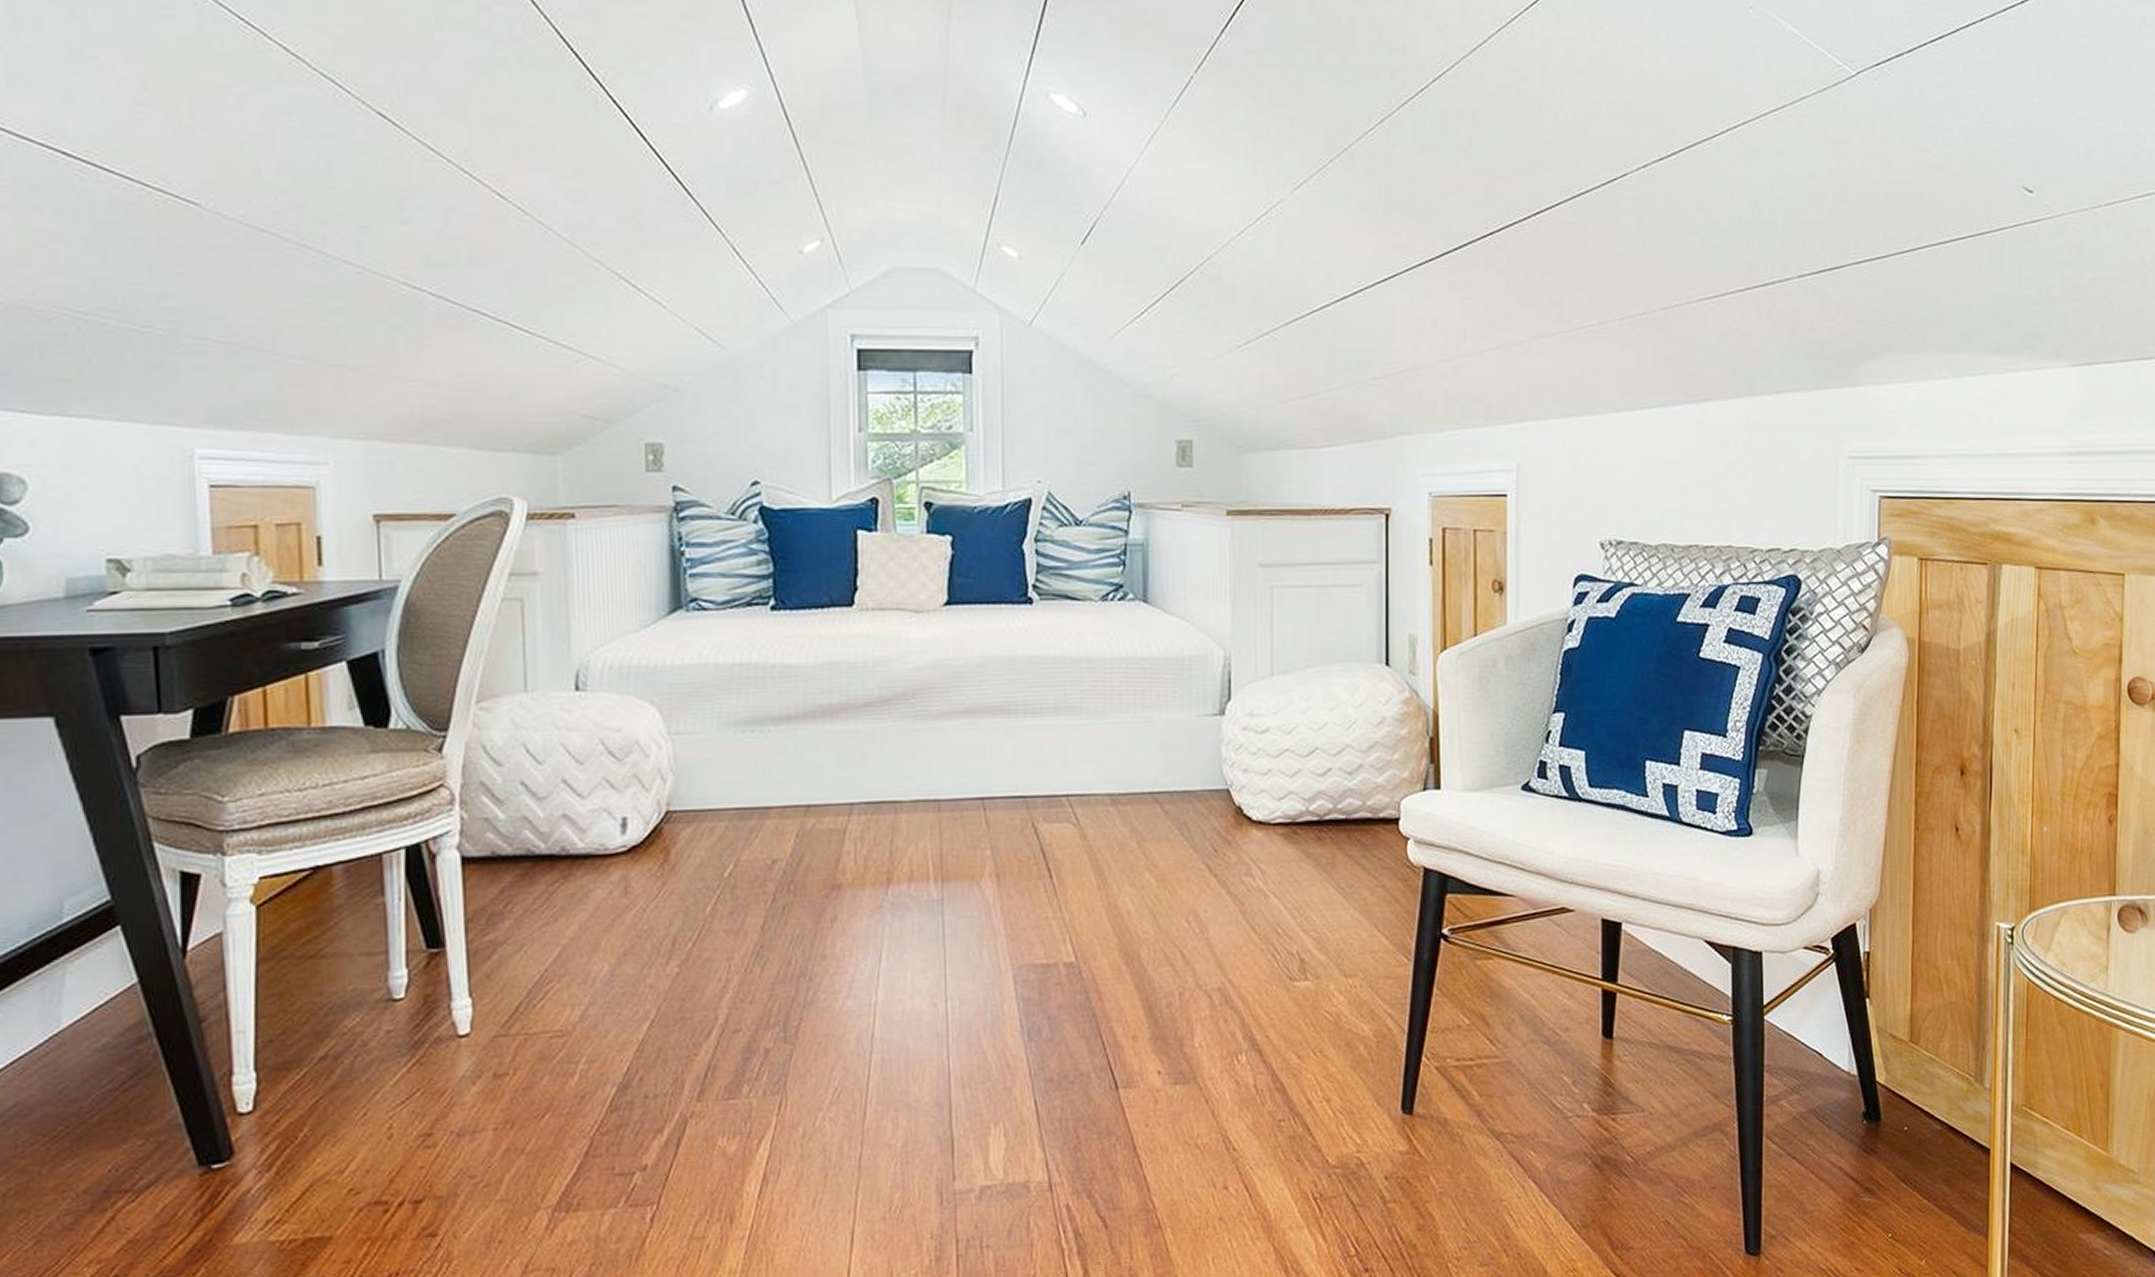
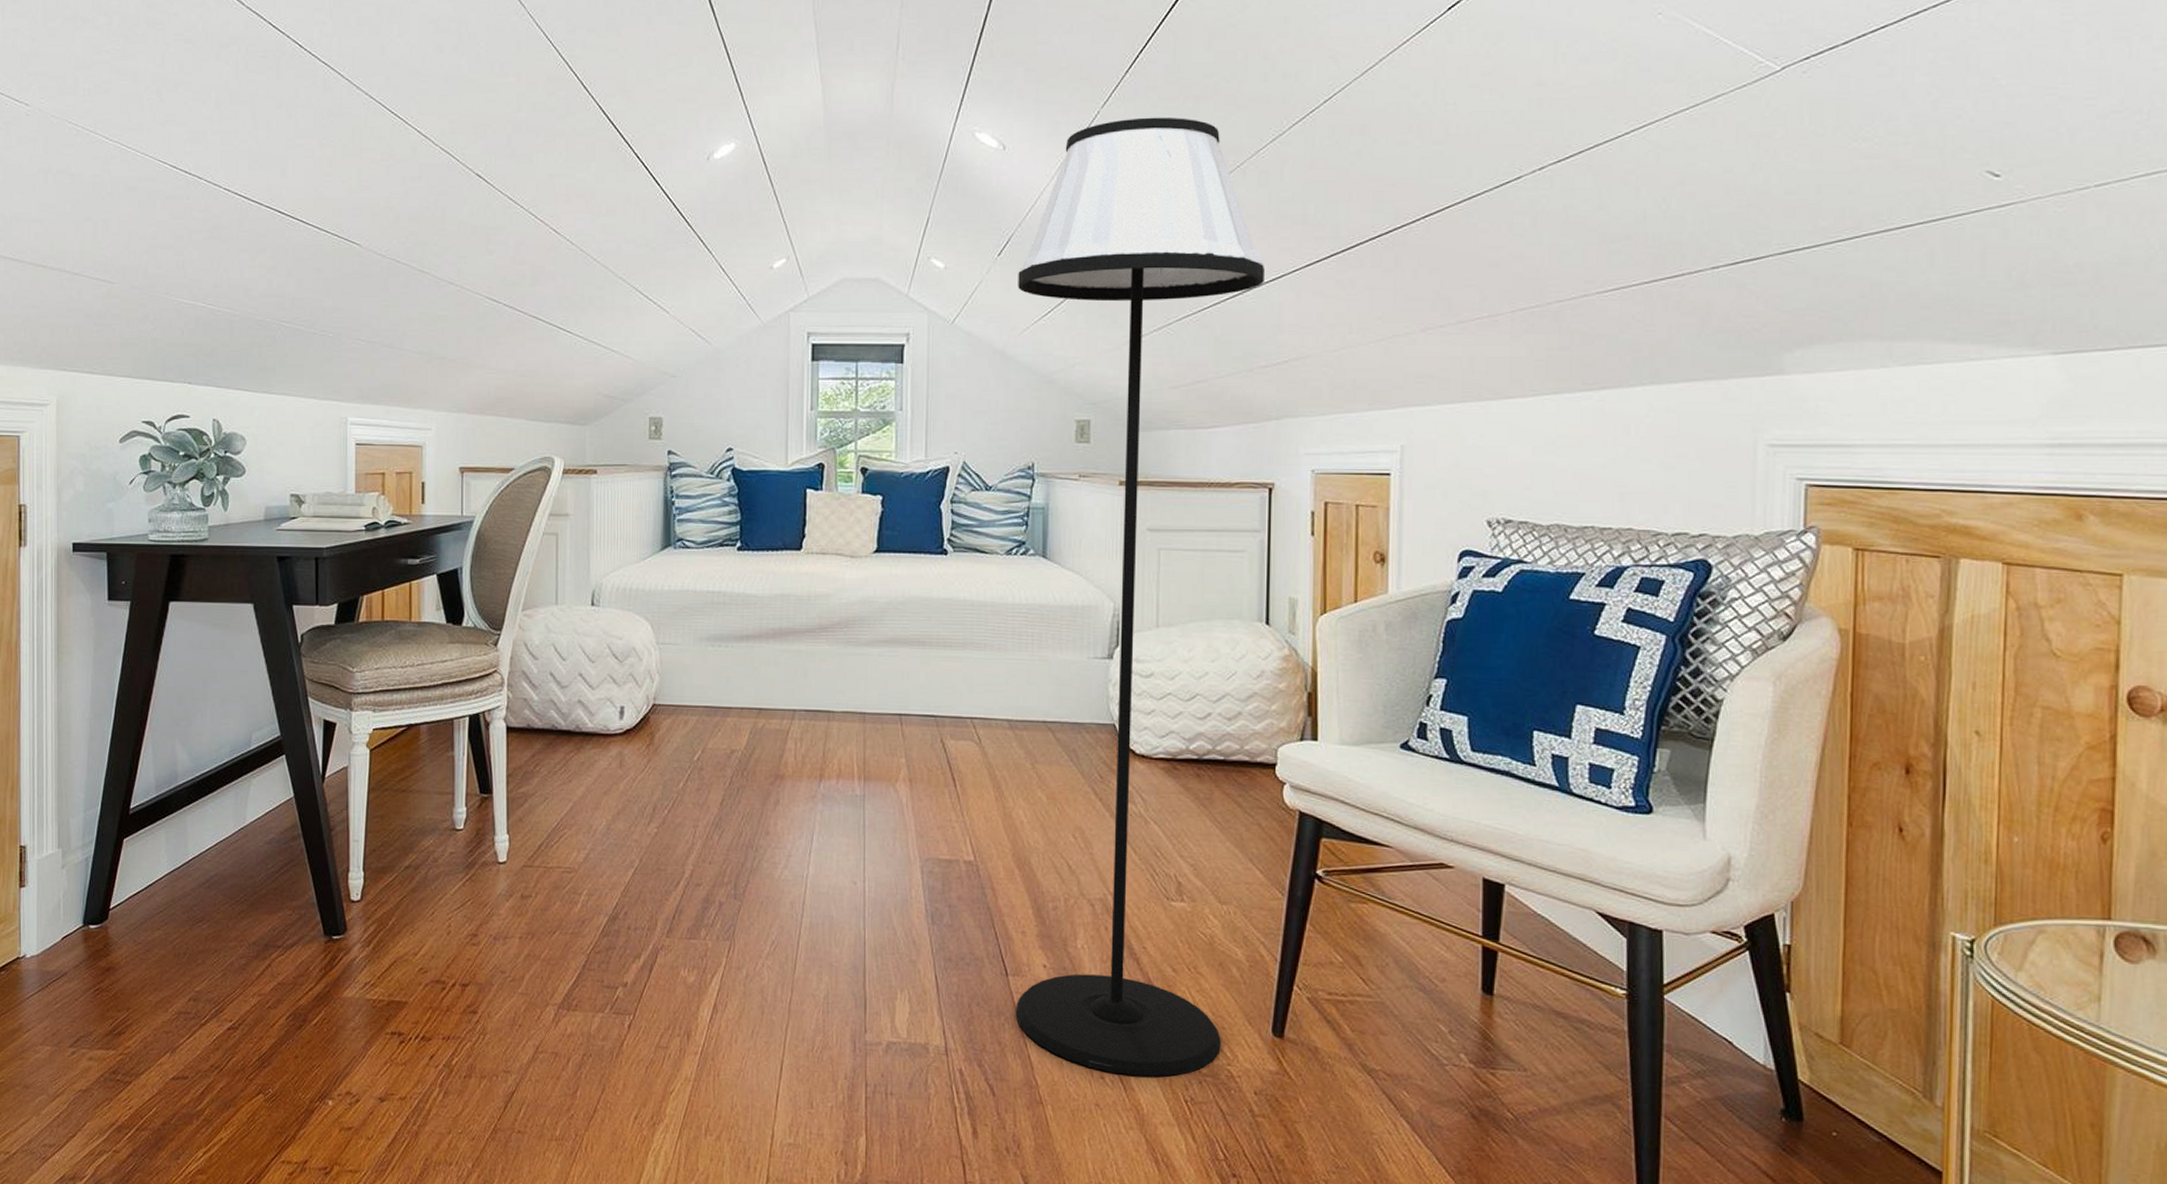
floor lamp: none [1105,86,1377,1181] -> present [1015,117,1266,1077]

